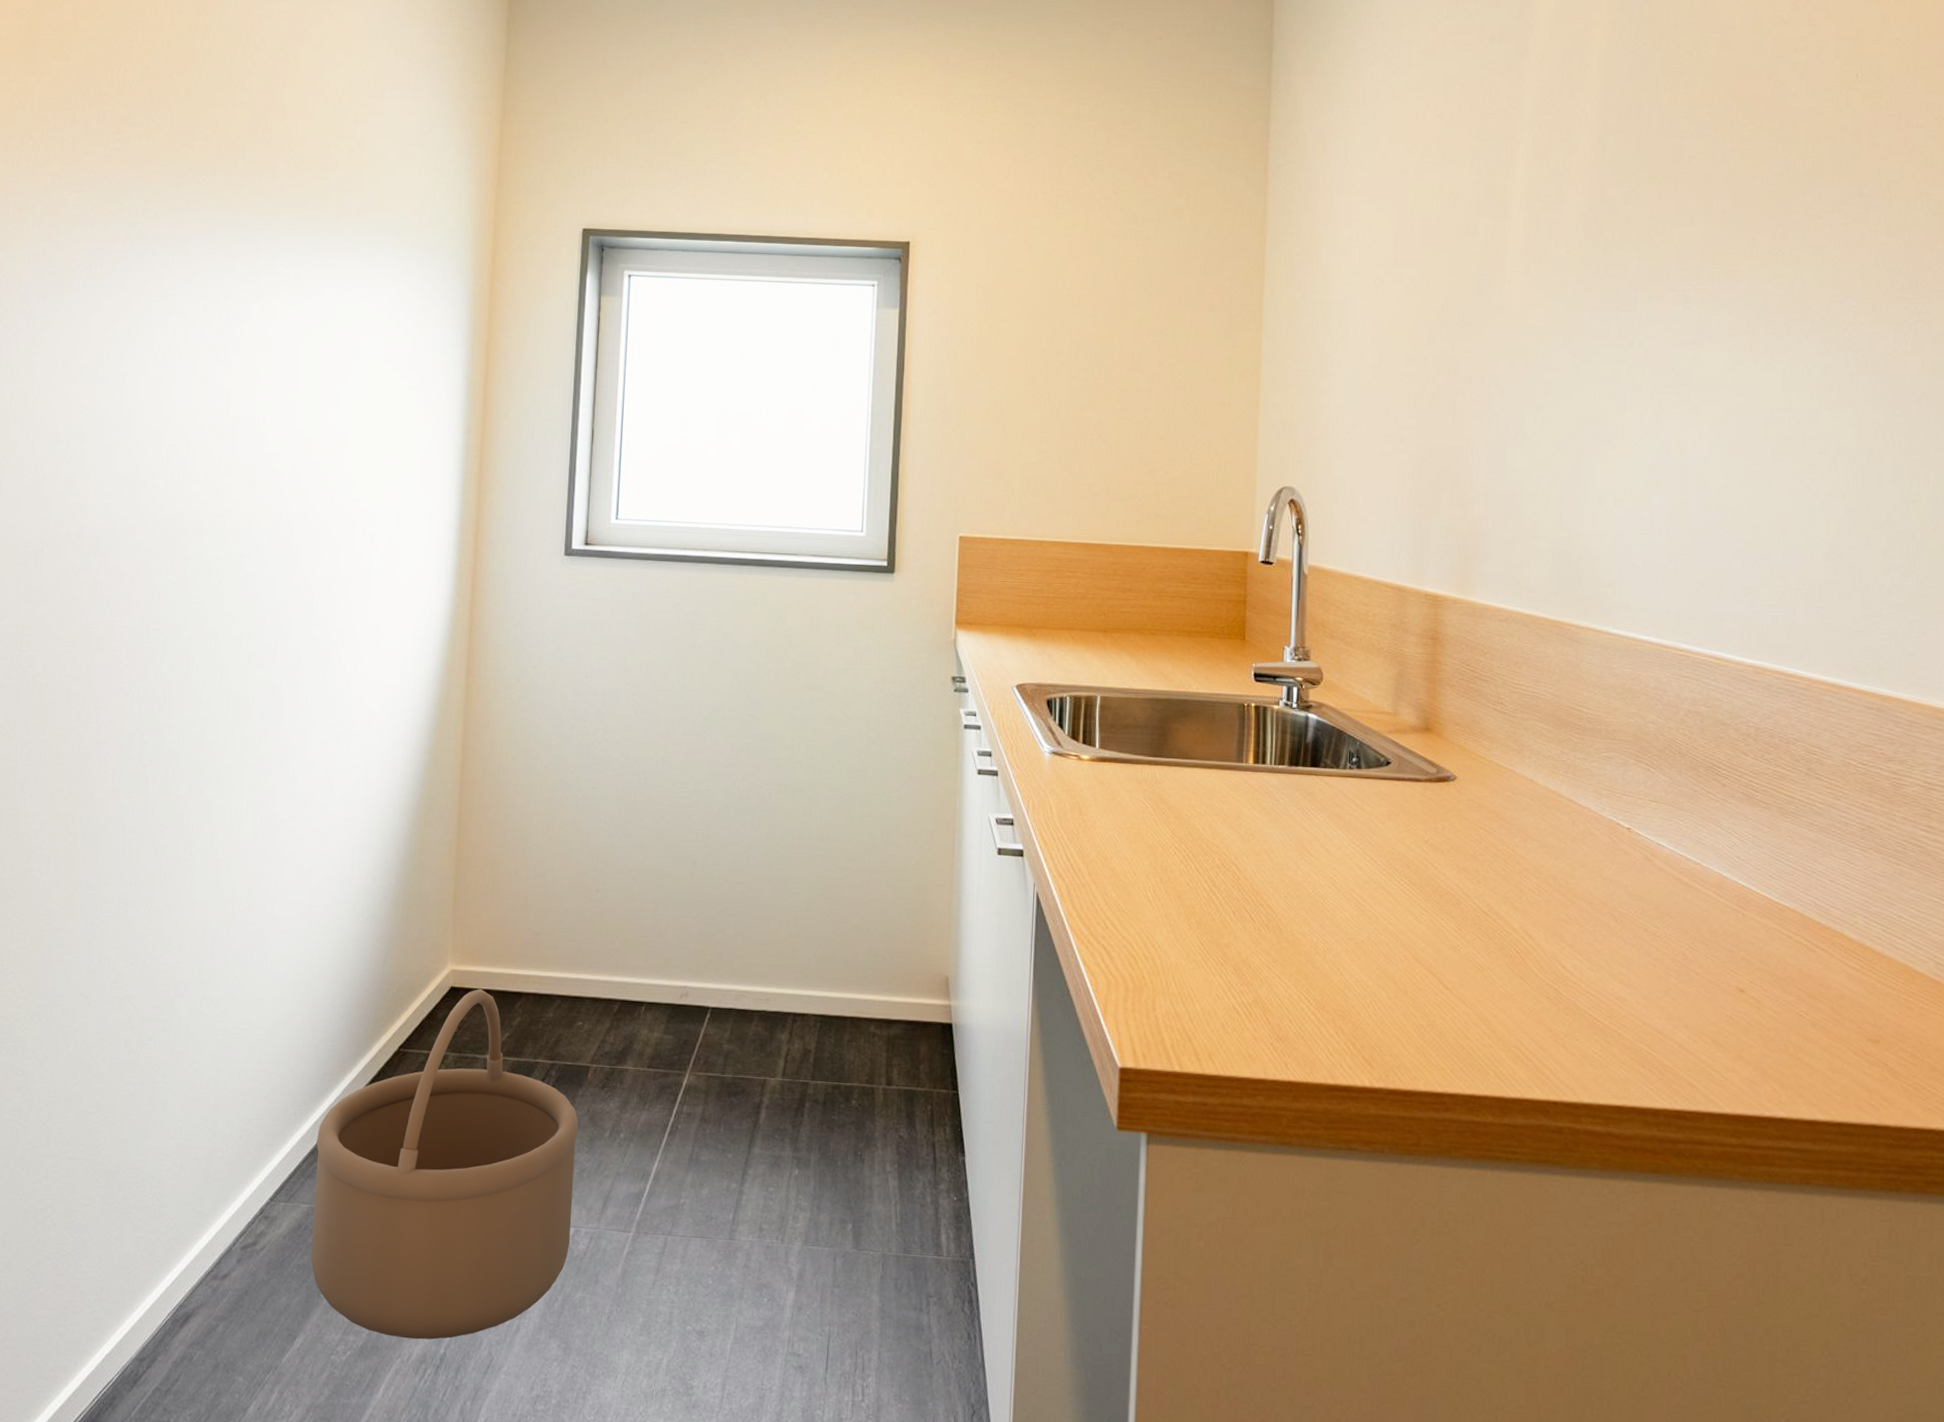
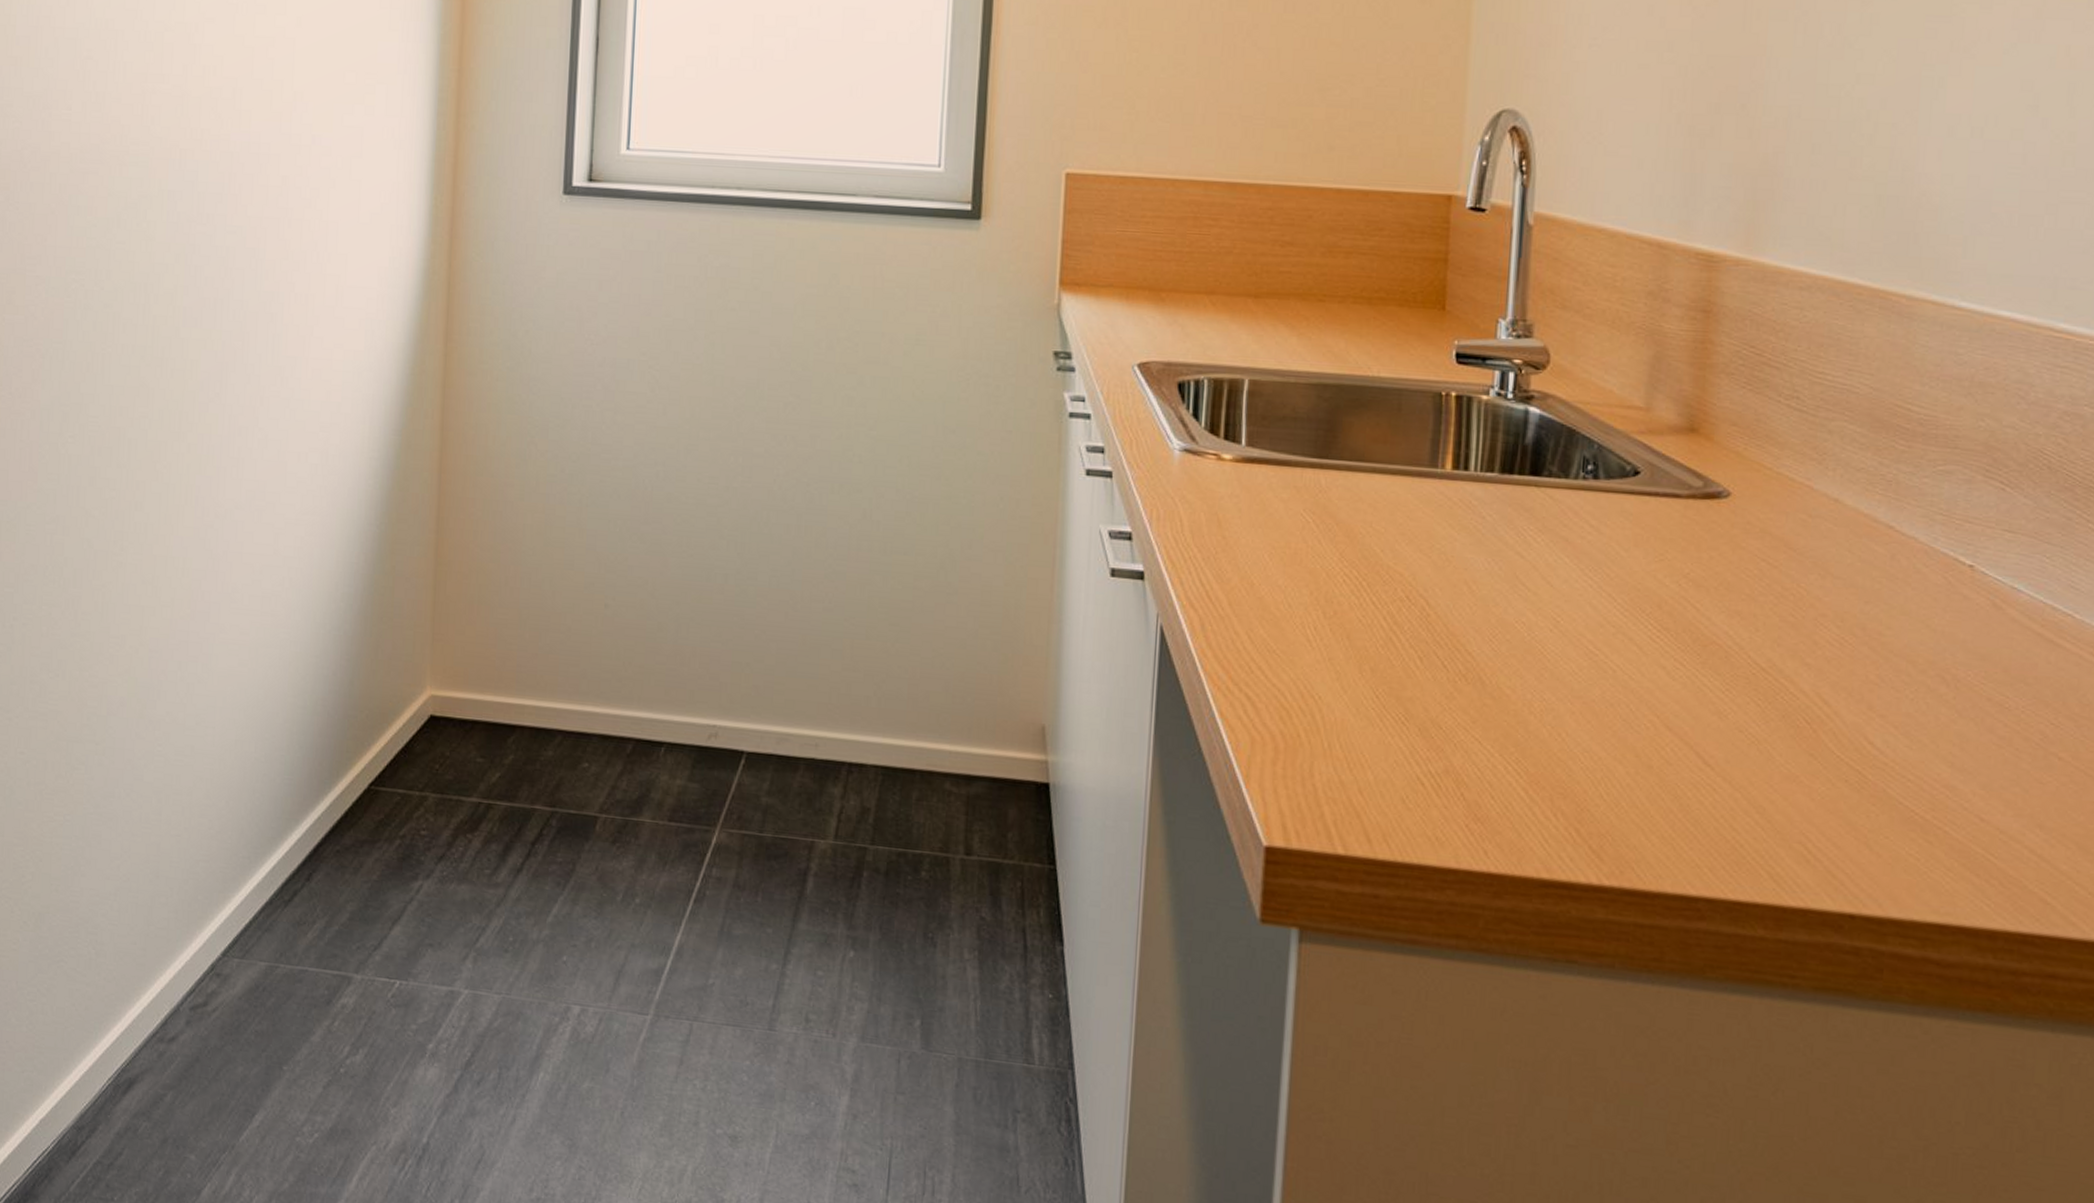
basket: present [310,989,579,1340] -> none [270,719,585,1126]

